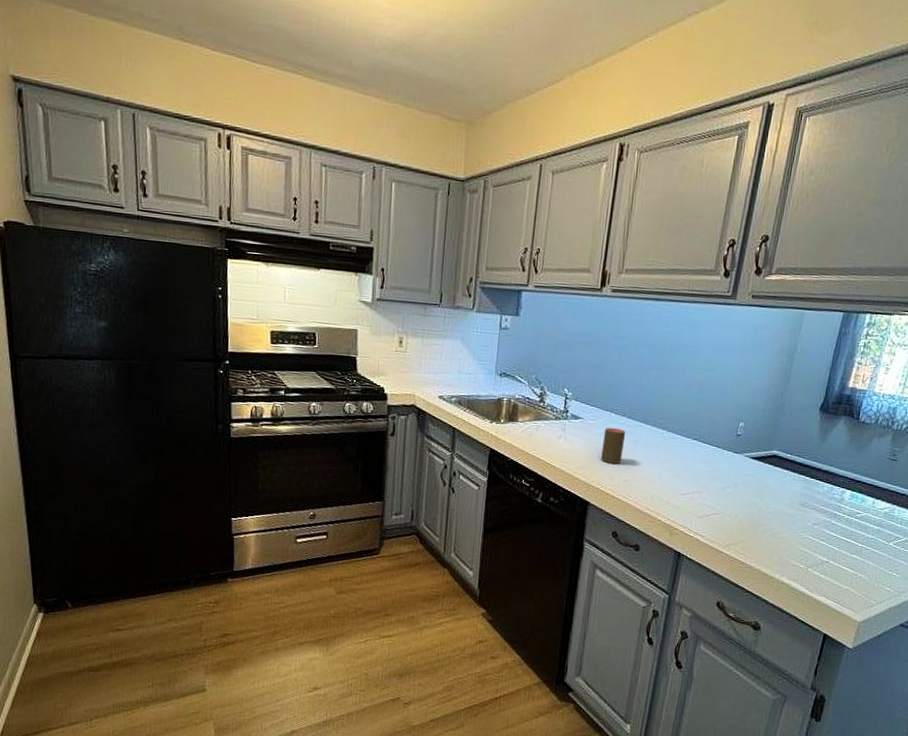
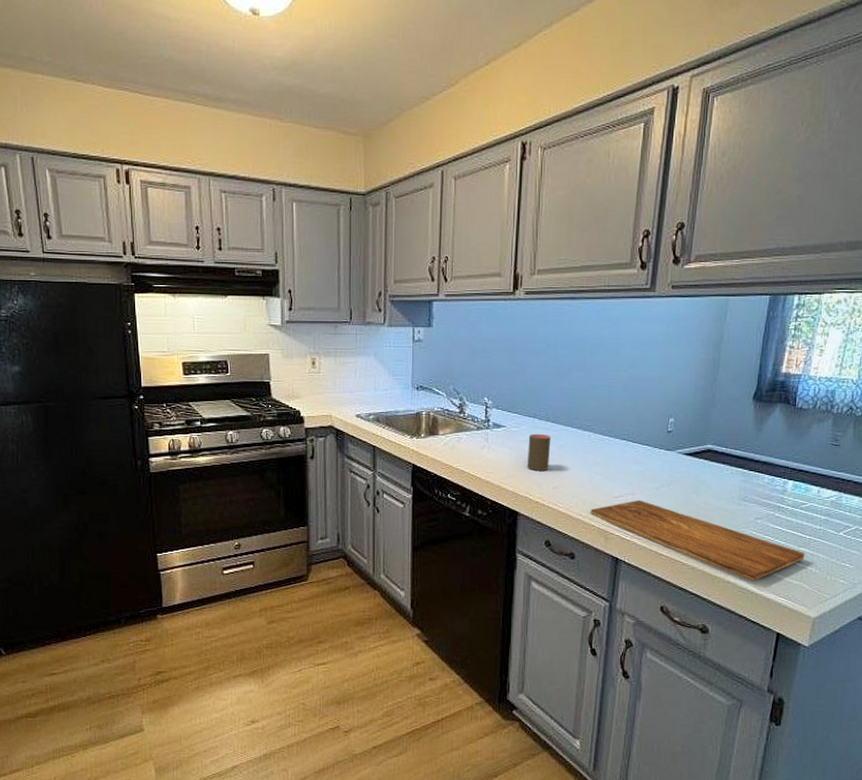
cutting board: none [657,498,856,583] -> present [590,499,805,581]

